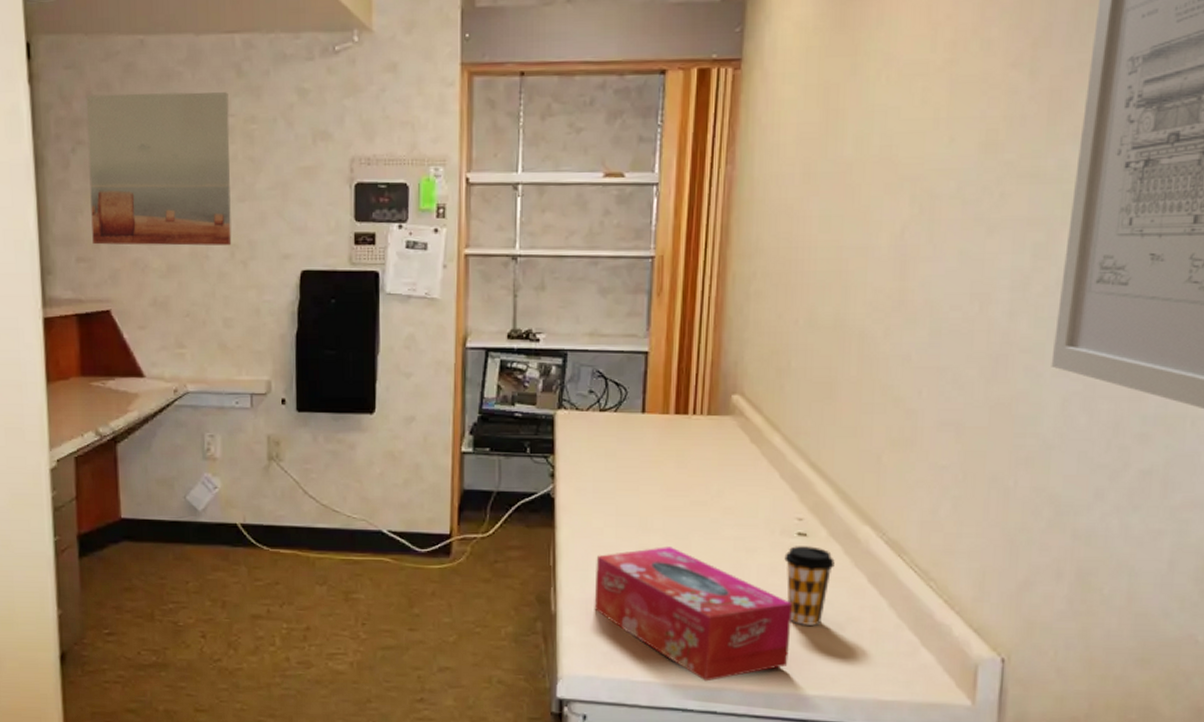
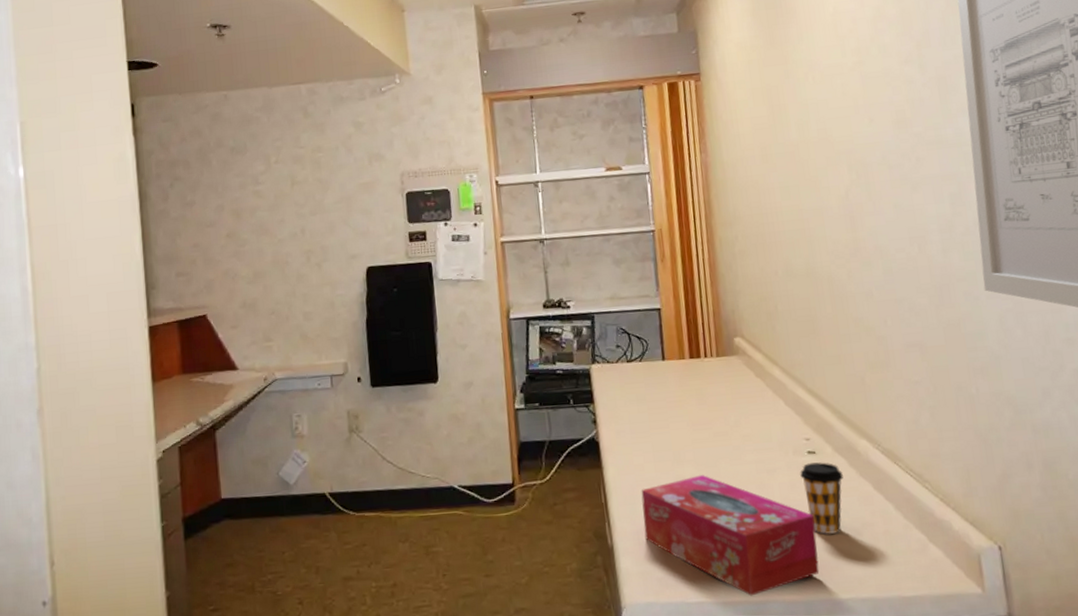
wall art: present [85,92,232,246] -> none [181,130,307,261]

